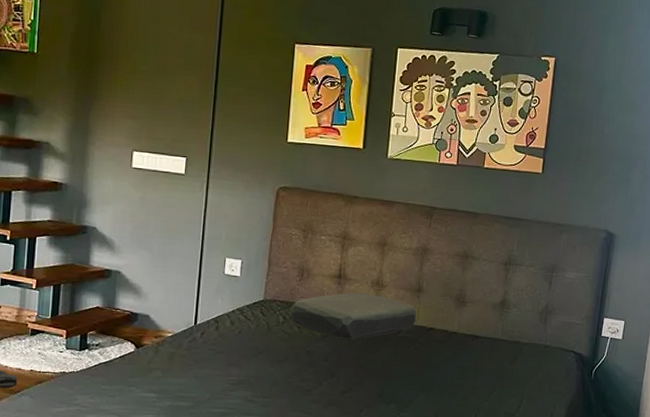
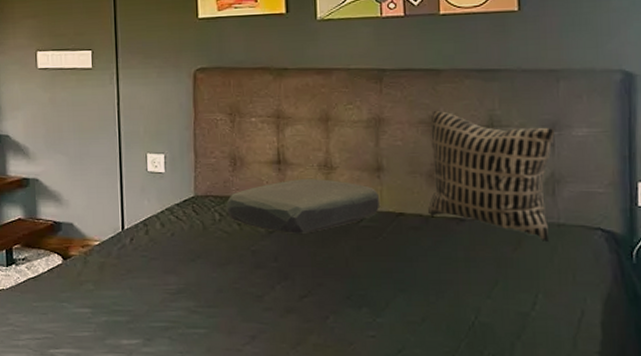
cushion: none [451,246,553,359] -> present [427,110,555,241]

